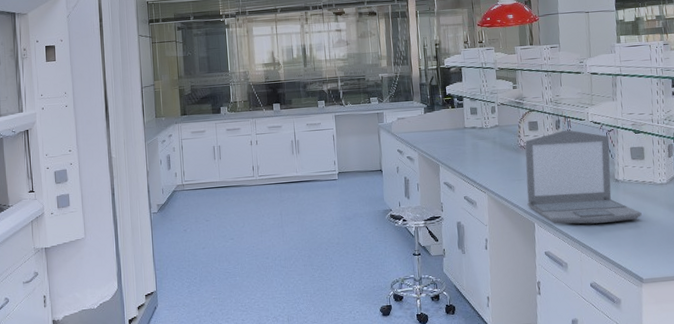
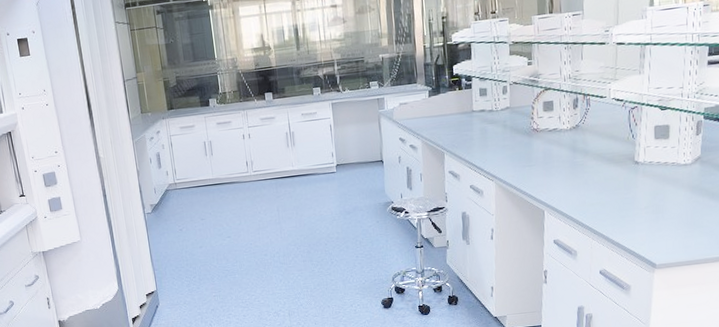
laptop: present [525,130,642,224] -> none [537,109,661,211]

